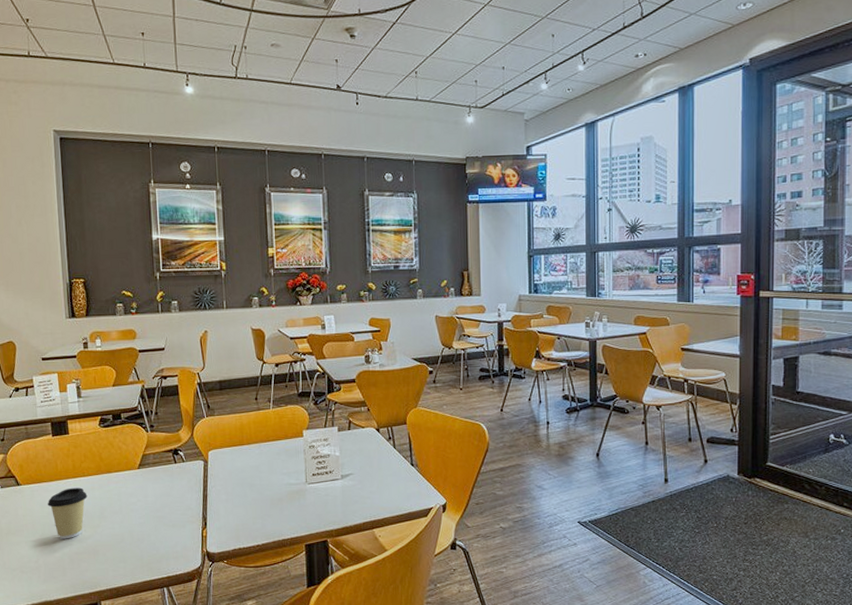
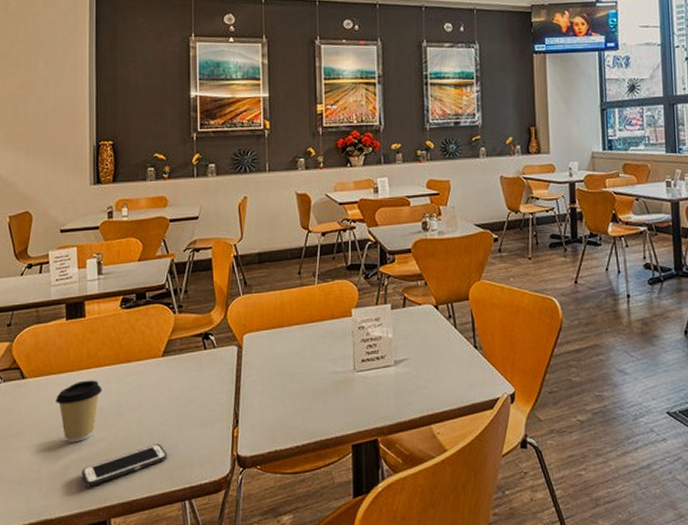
cell phone: none [74,541,146,575] -> present [82,444,167,487]

